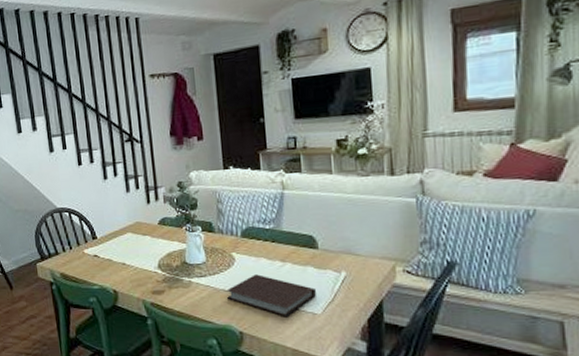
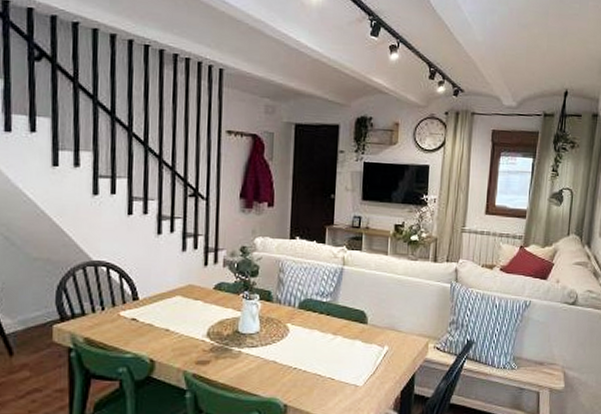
notebook: present [227,274,317,316] -> none [276,346,362,388]

